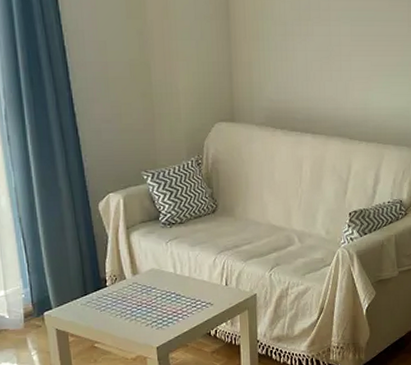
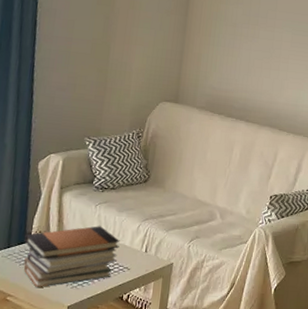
book stack: none [100,263,198,333] -> present [23,226,120,288]

